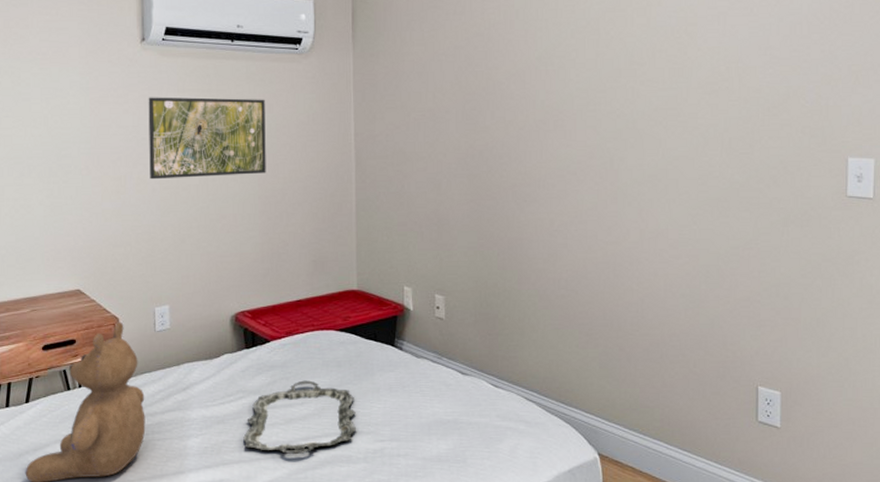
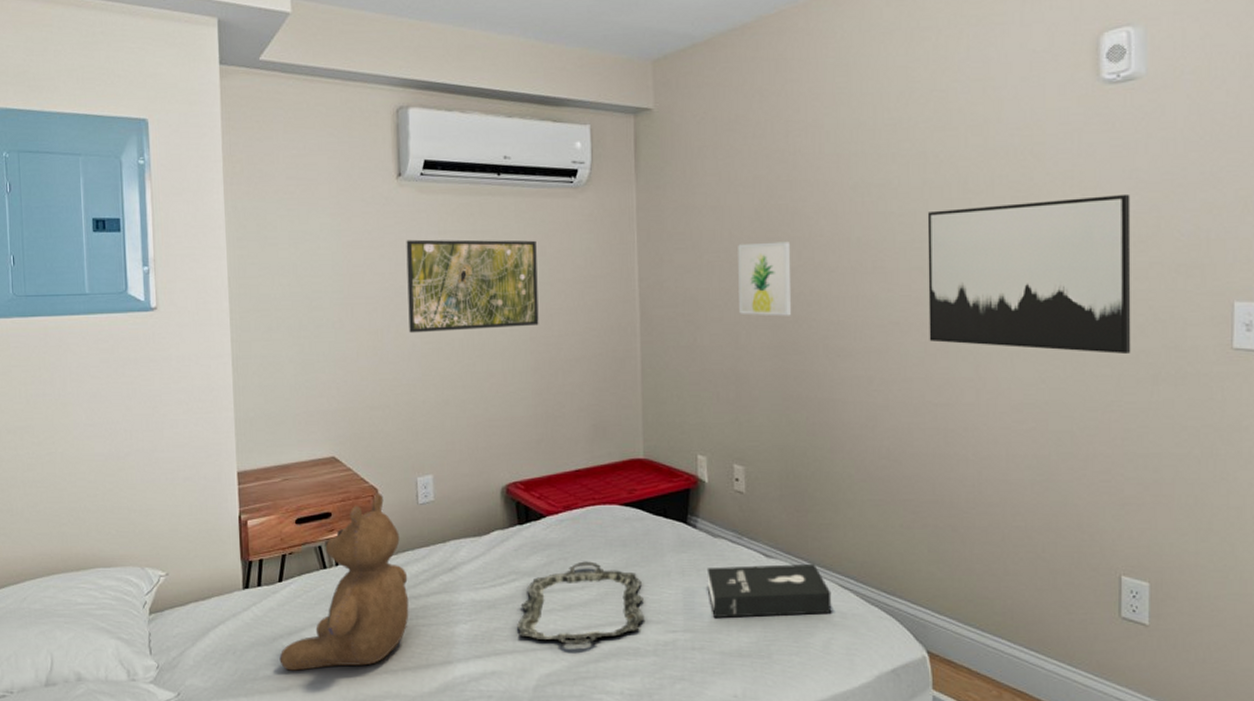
booklet: none [411,379,518,429] -> present [706,563,832,619]
wall art: none [440,103,486,167] -> present [738,241,792,316]
wall art: none [600,67,766,200] -> present [927,193,1131,354]

